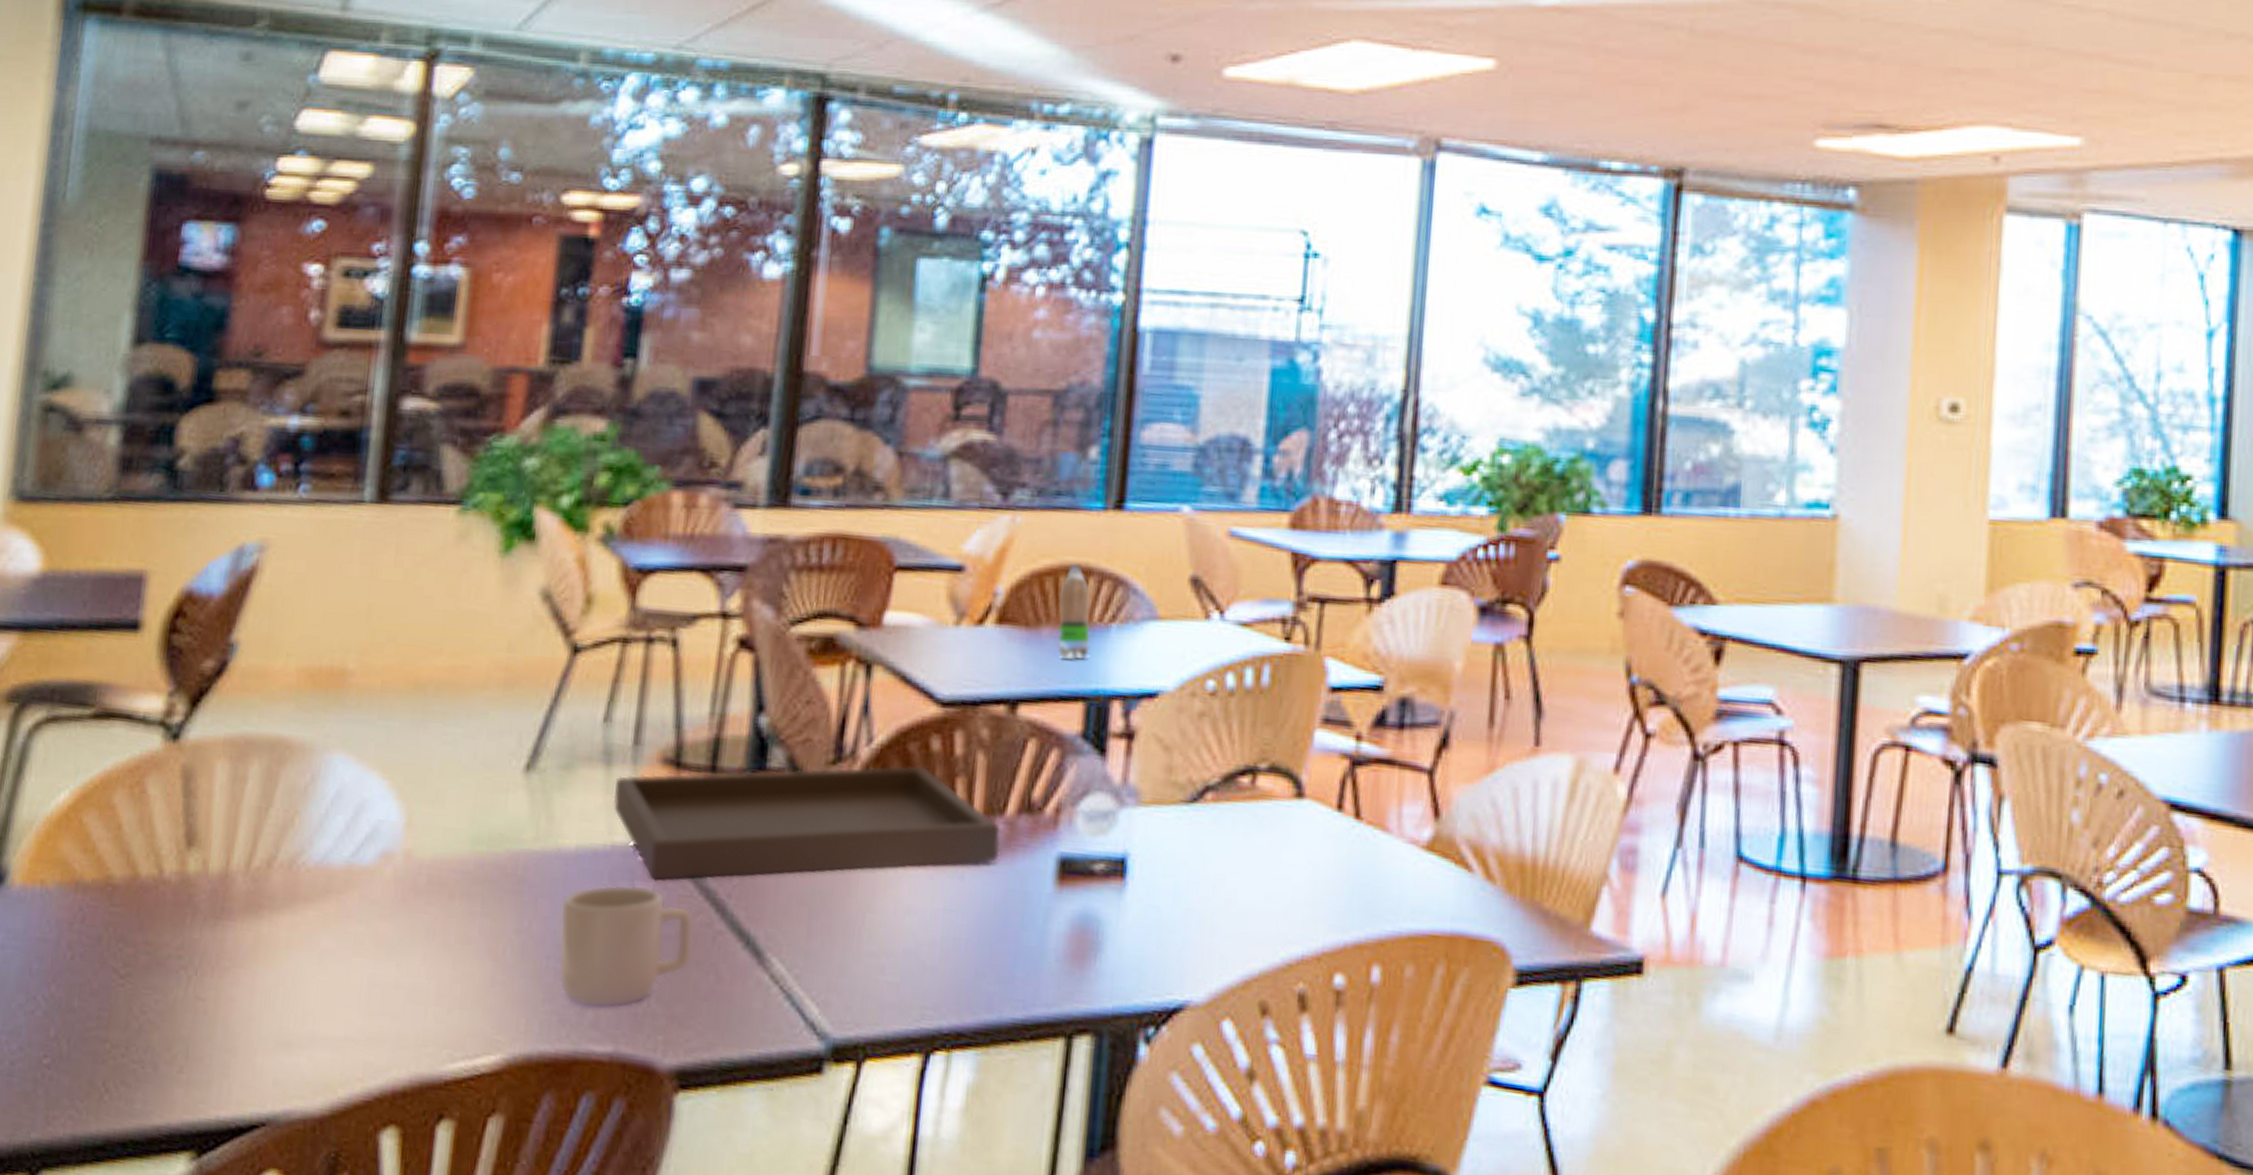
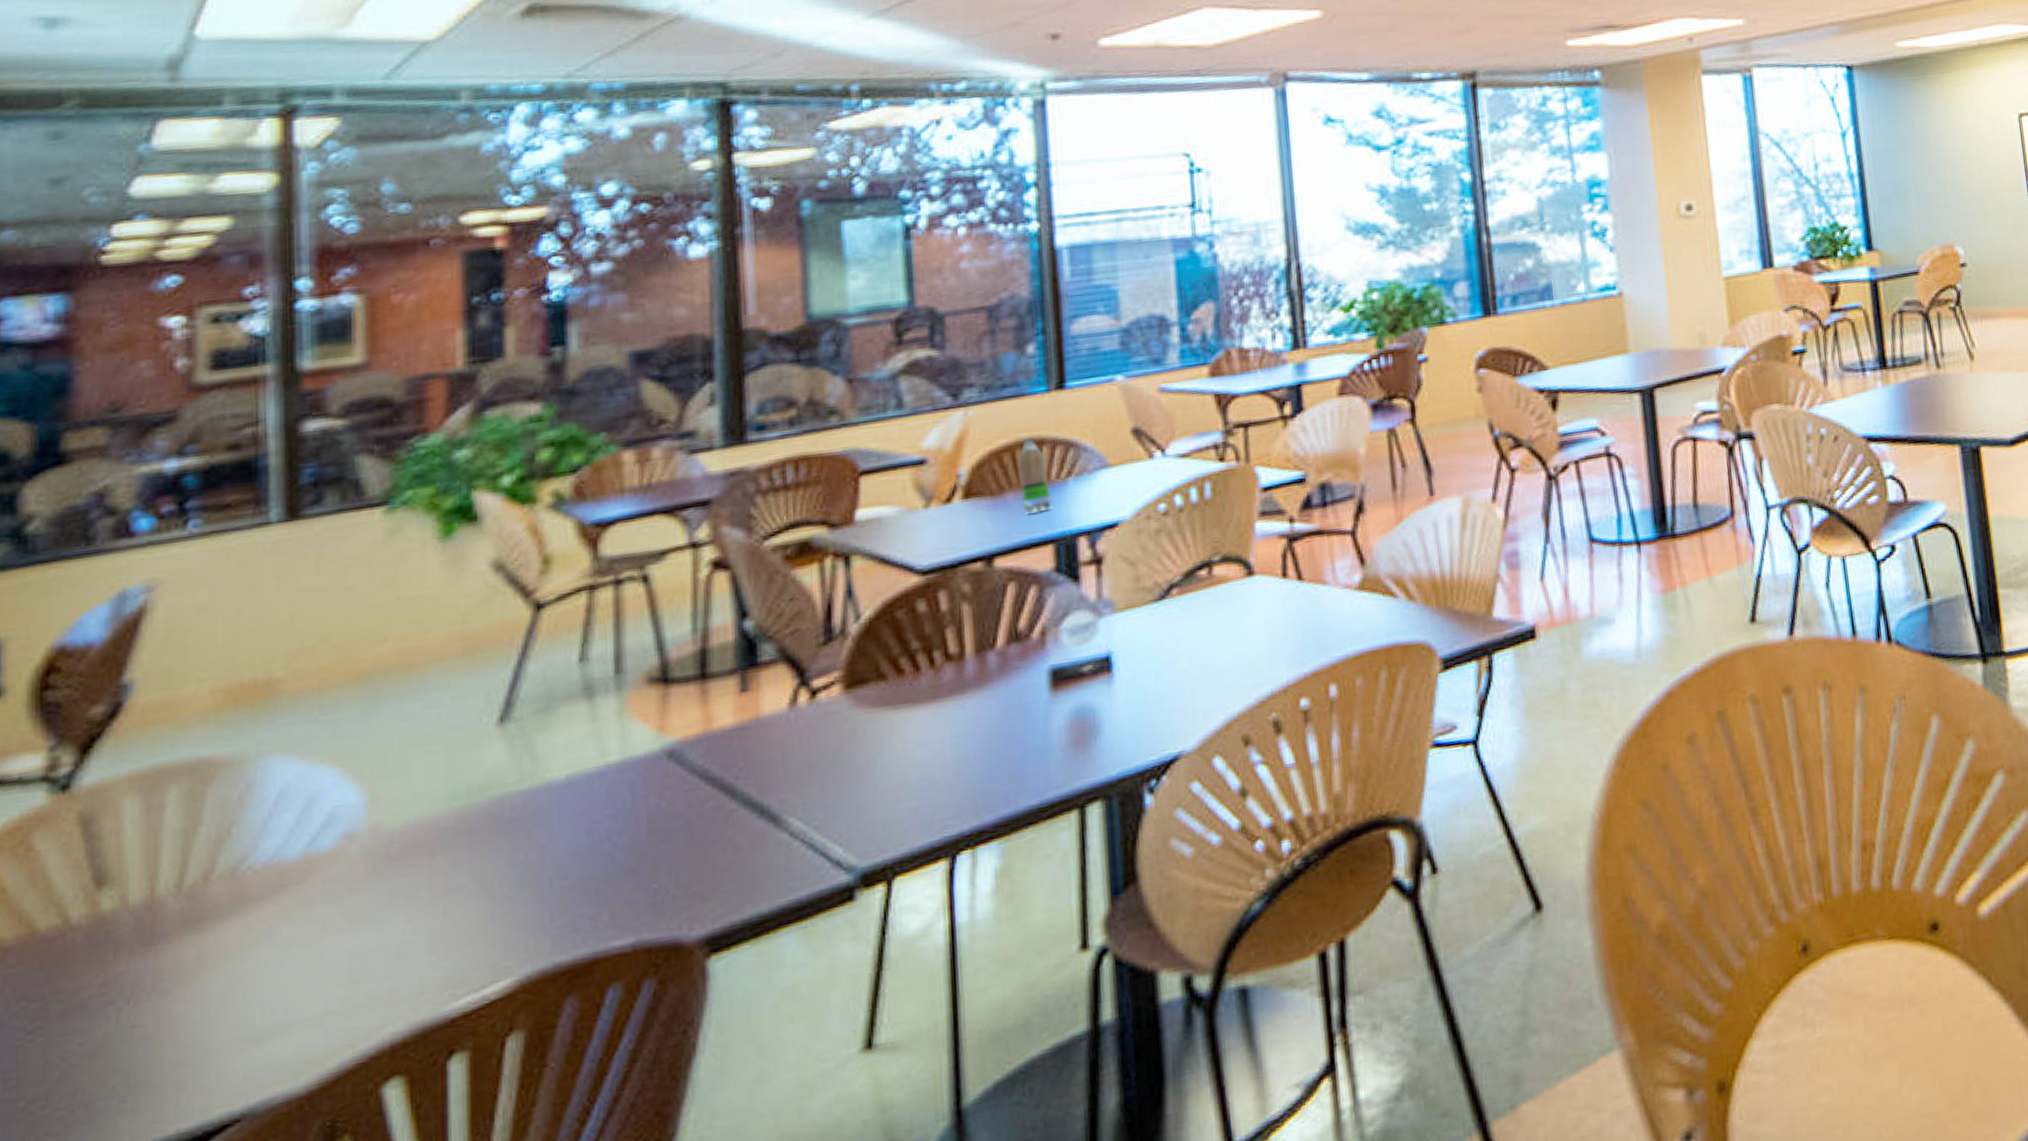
mug: present [558,884,695,1009] -> none [558,790,707,913]
tray: present [613,765,1000,882] -> none [600,626,996,785]

